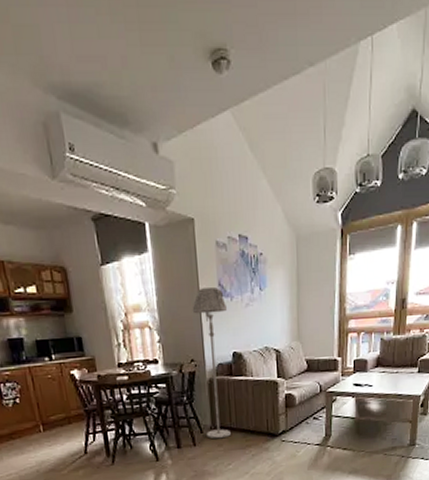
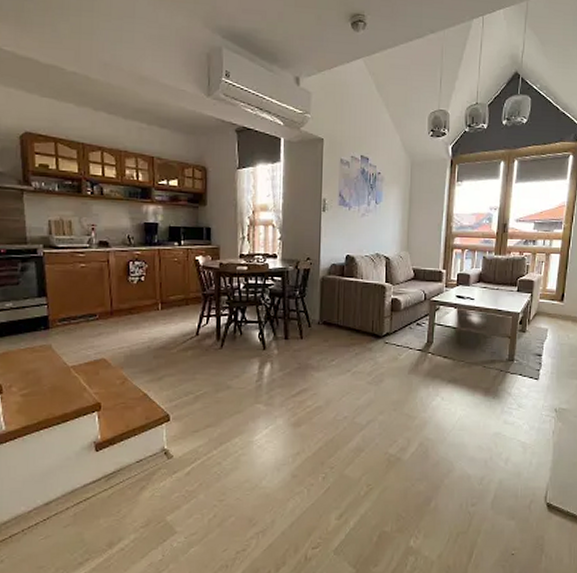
floor lamp: present [192,287,231,439] -> none [313,197,344,335]

